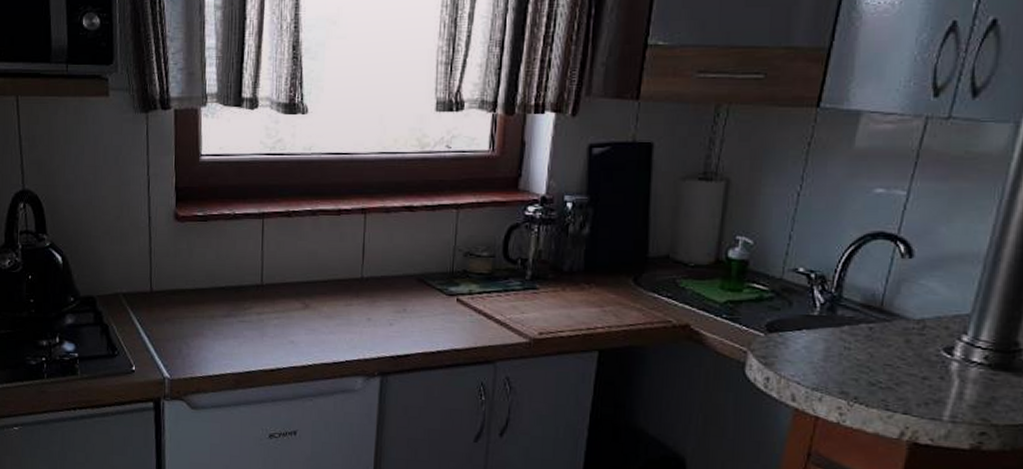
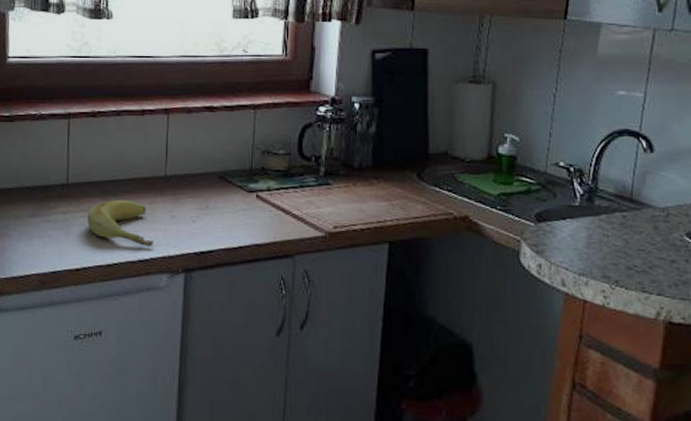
banana: none [282,301,349,349] -> present [87,199,153,246]

